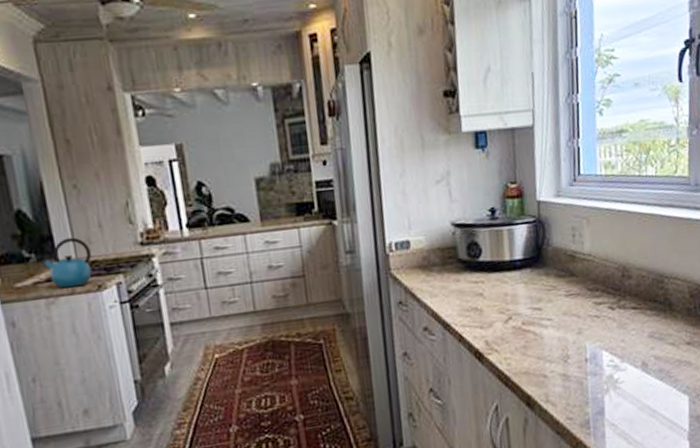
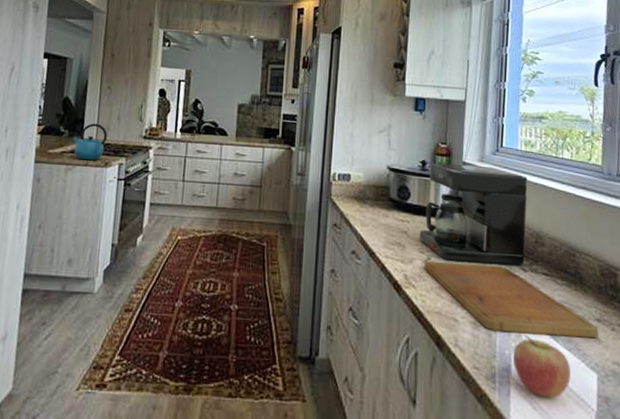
coffee maker: none [496,200,612,315] -> present [419,163,528,265]
cutting board: none [505,309,690,378] -> present [424,260,599,339]
fruit: none [605,373,663,431] -> present [512,334,571,398]

